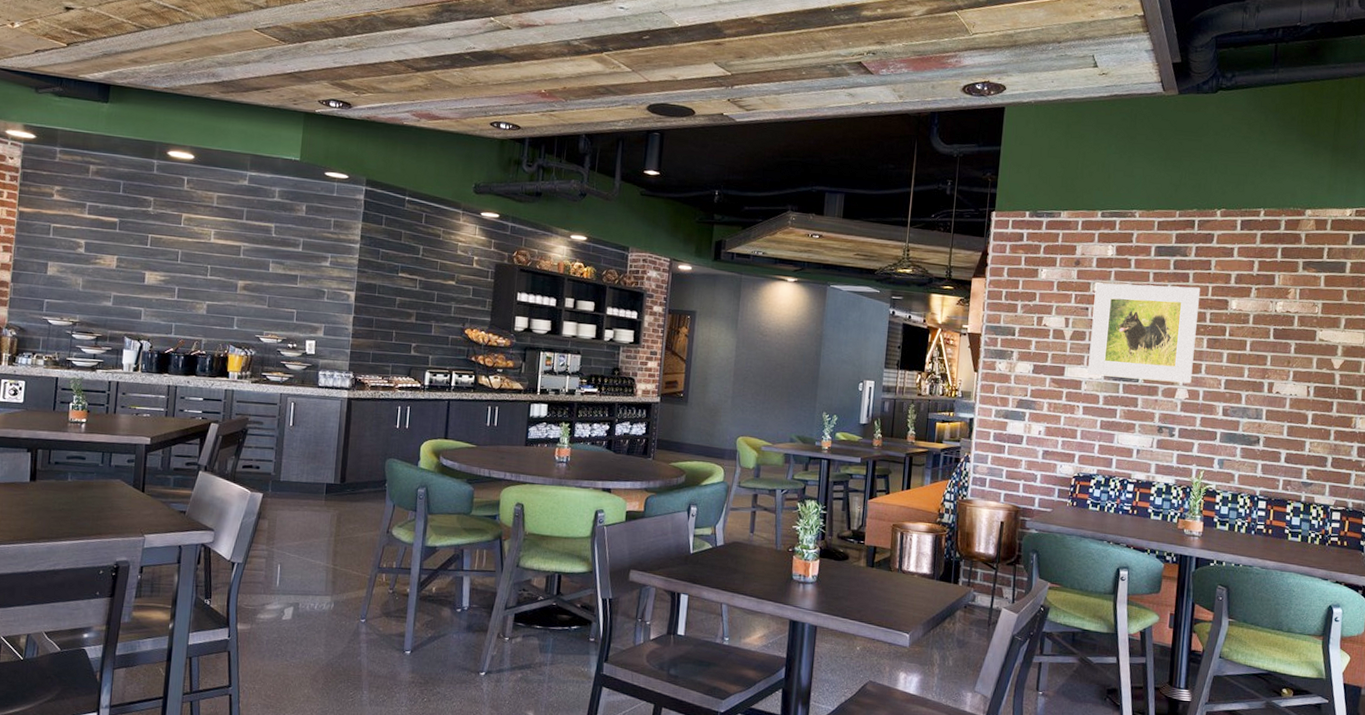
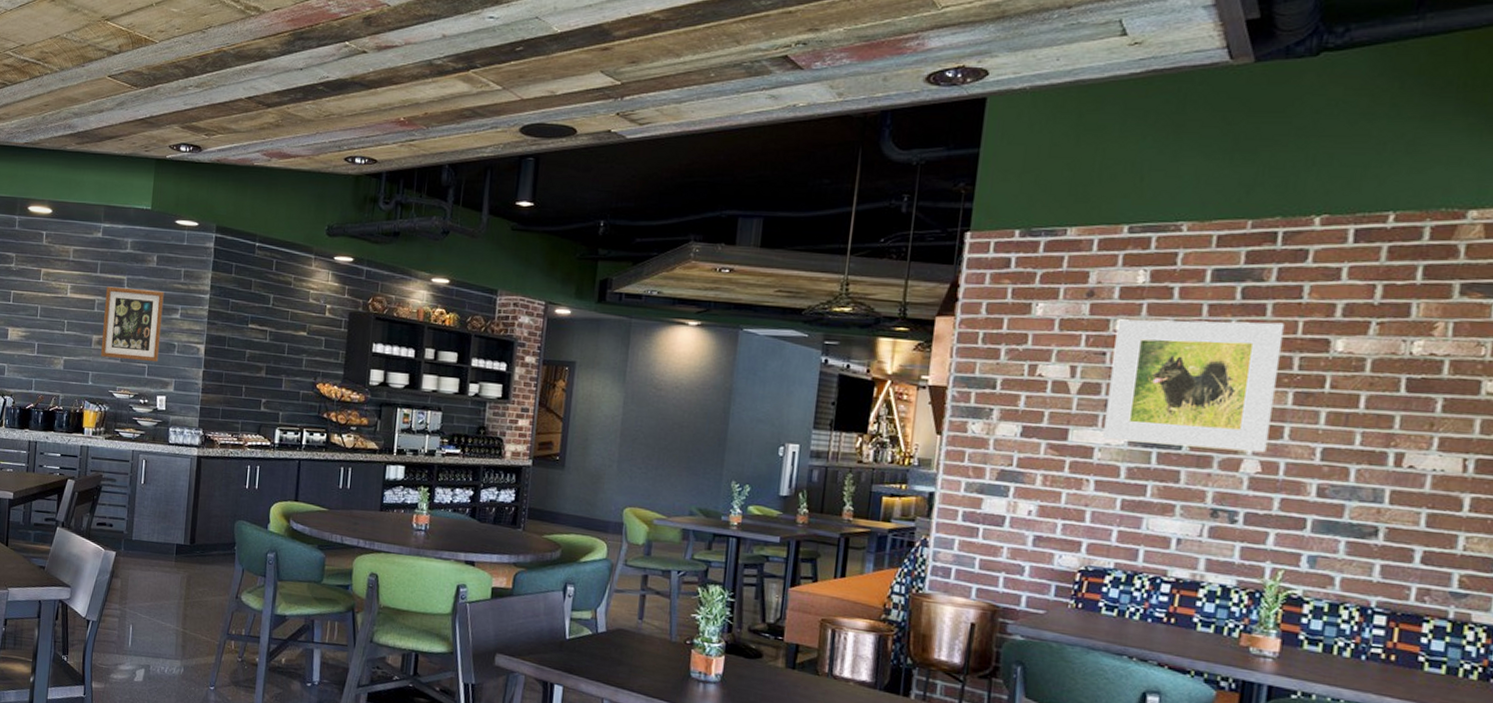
wall art: none [246,233,314,308] -> present [100,286,164,363]

